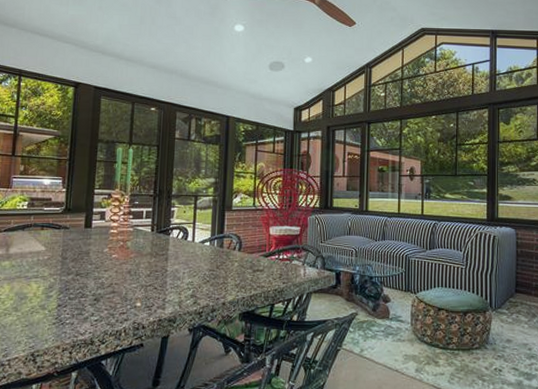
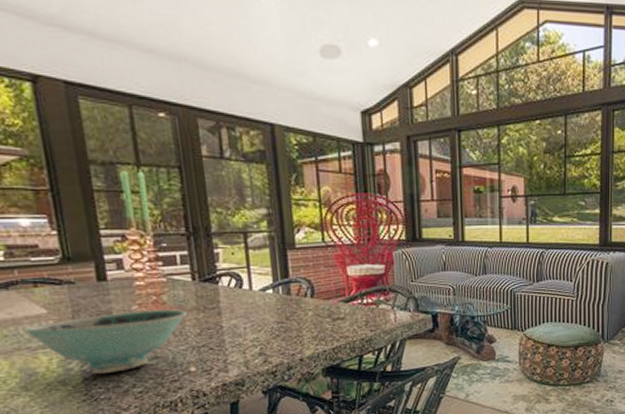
bowl: none [26,253,143,302] -> present [24,309,188,374]

